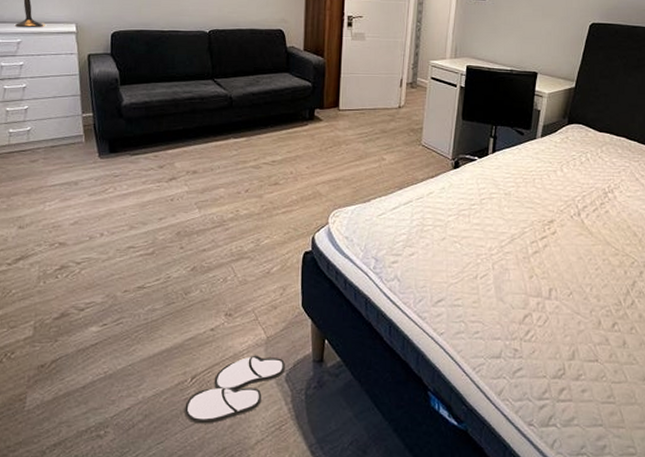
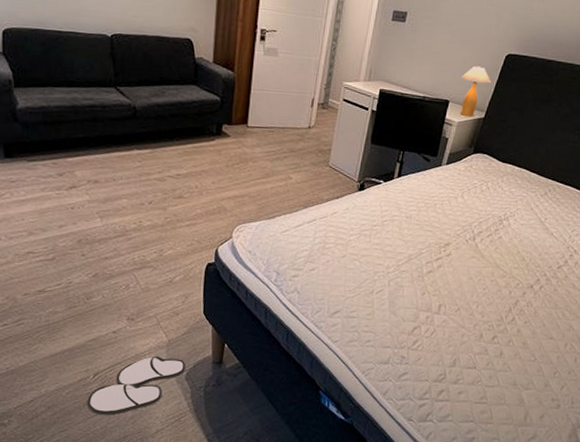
table lamp: none [547,34,579,88] -> present [461,63,492,117]

